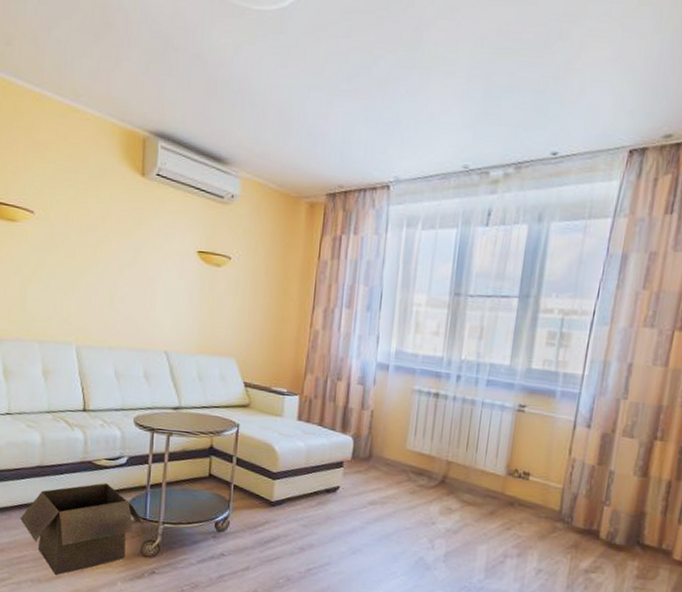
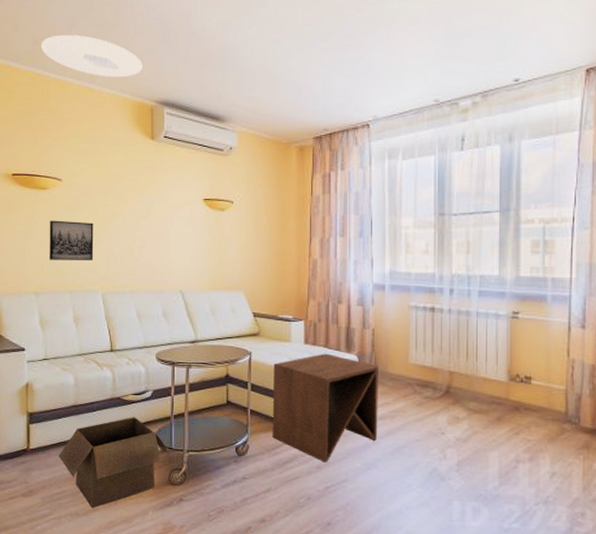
ceiling light: none [14,36,136,99] -> present [41,34,143,78]
wall art: none [17,258,70,308] -> present [49,220,94,260]
side table: none [255,431,374,545] -> present [272,353,378,463]

